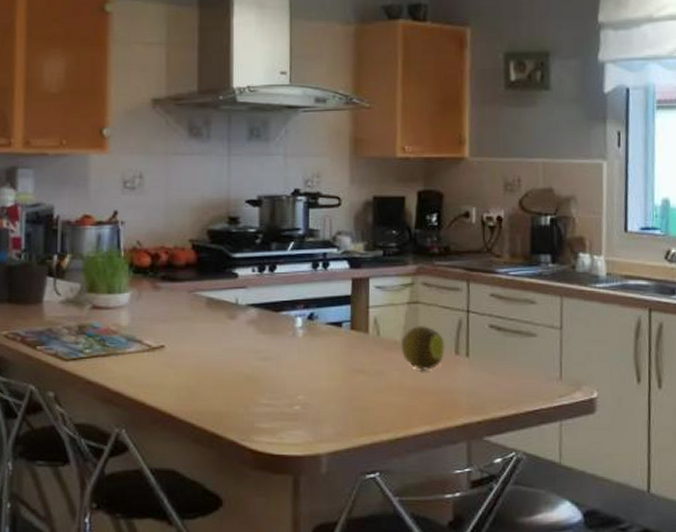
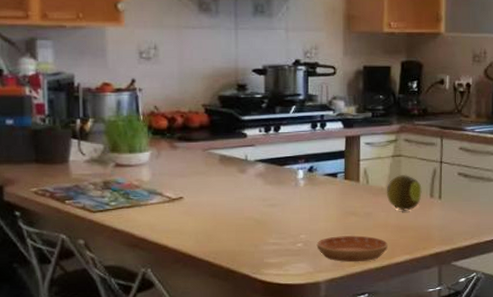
saucer: none [317,398,403,432] -> present [316,235,388,263]

